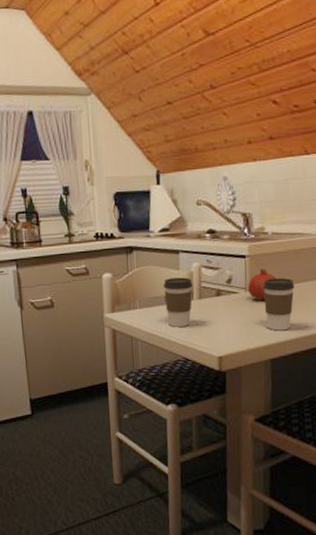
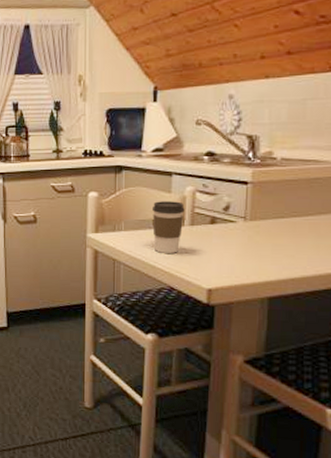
fruit: present [247,268,277,301] -> none [247,196,283,232]
coffee cup: present [263,278,295,331] -> none [265,209,304,267]

